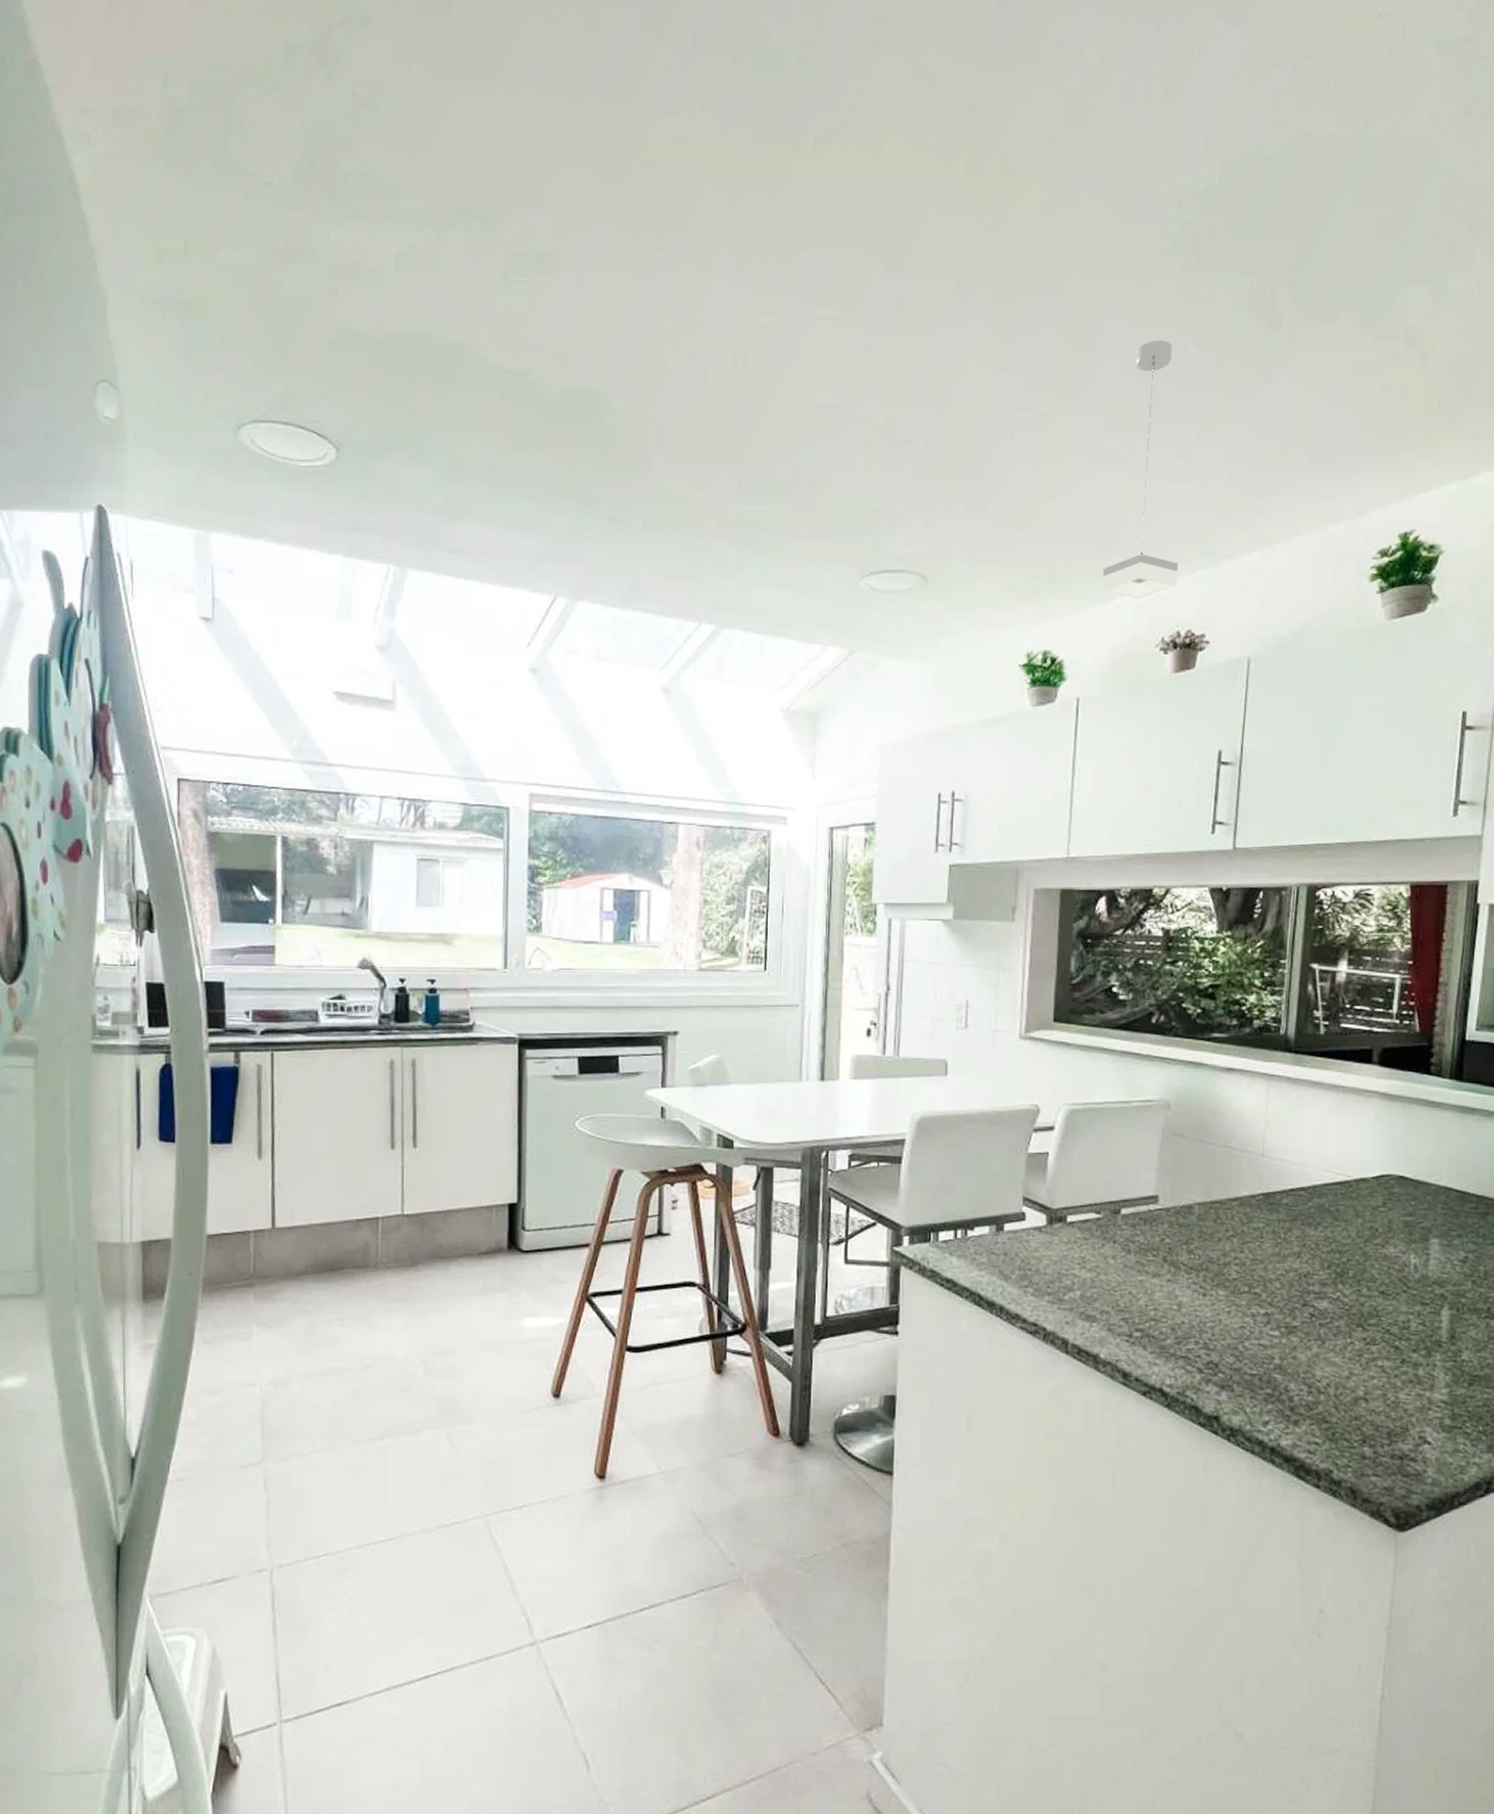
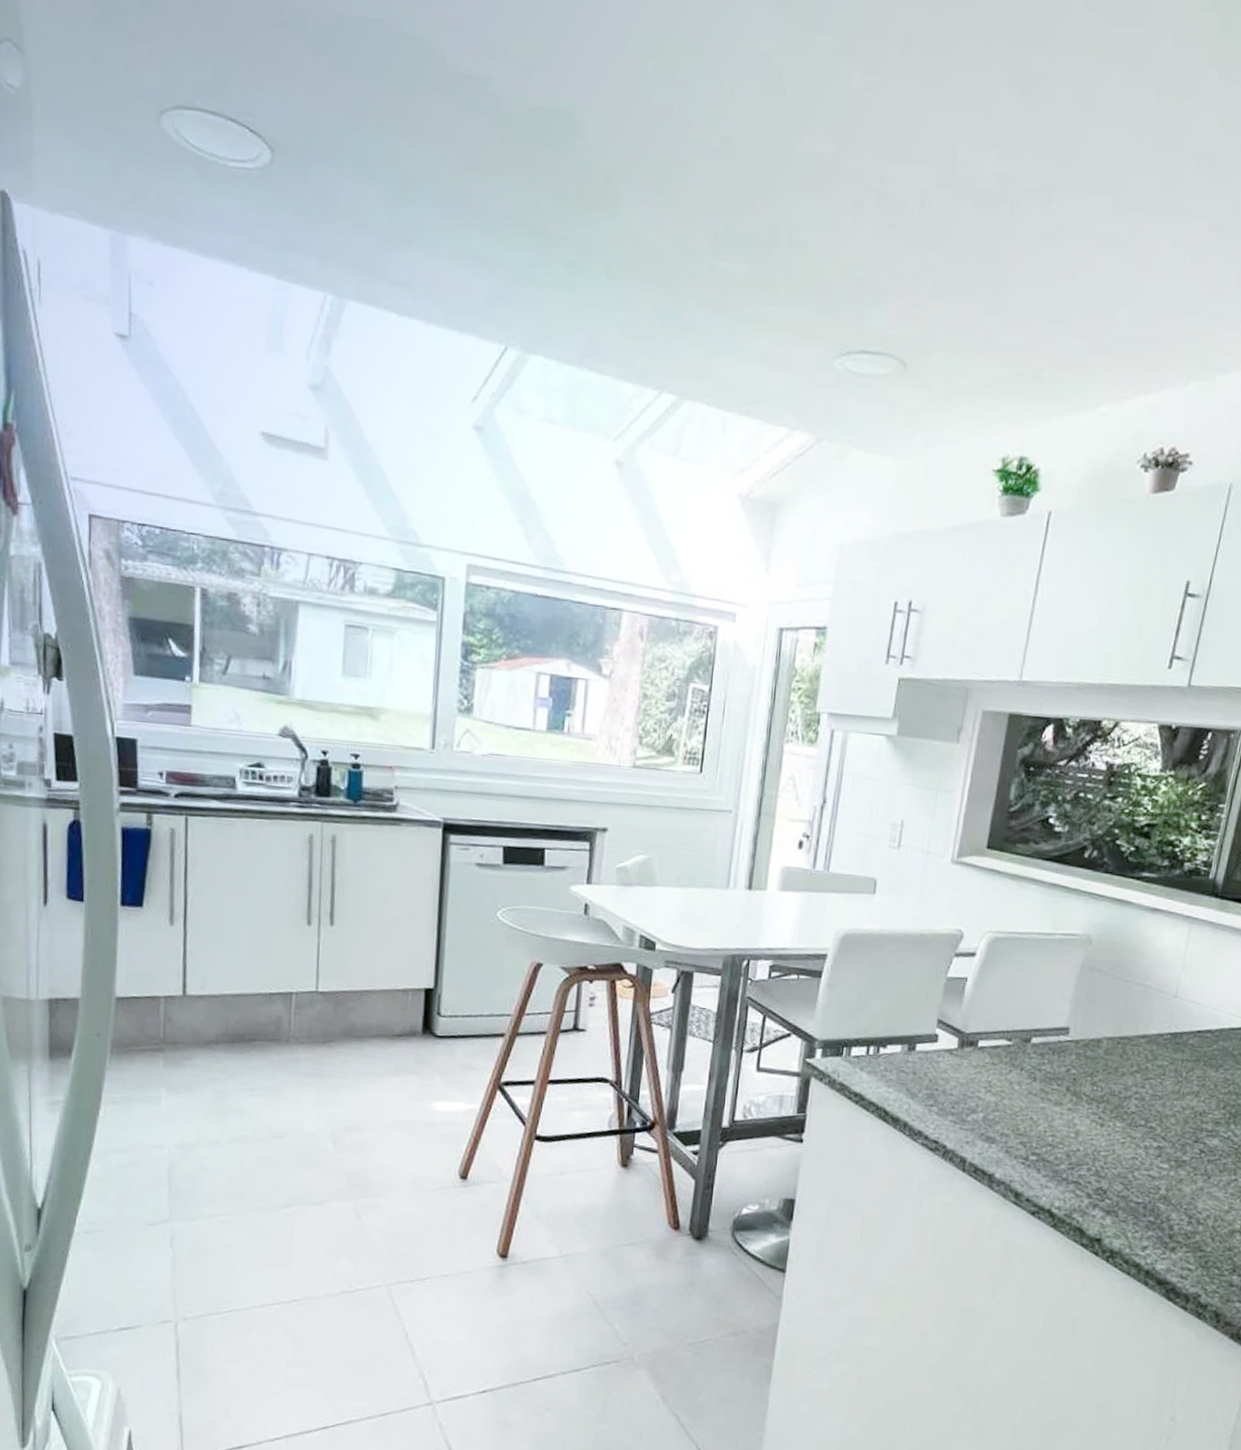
pendant lamp: present [1102,340,1179,599] -> none [1089,113,1197,409]

